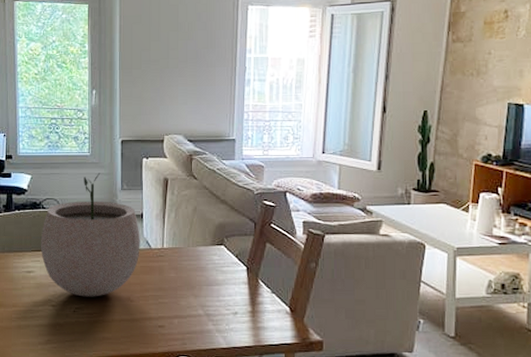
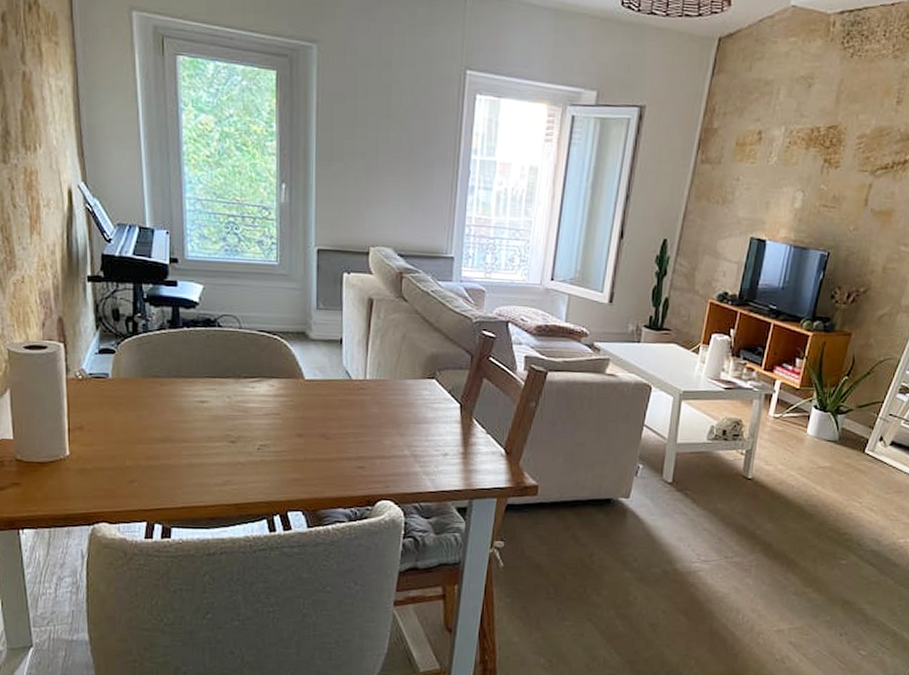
plant pot: present [40,173,140,297] -> none [216,287,339,433]

